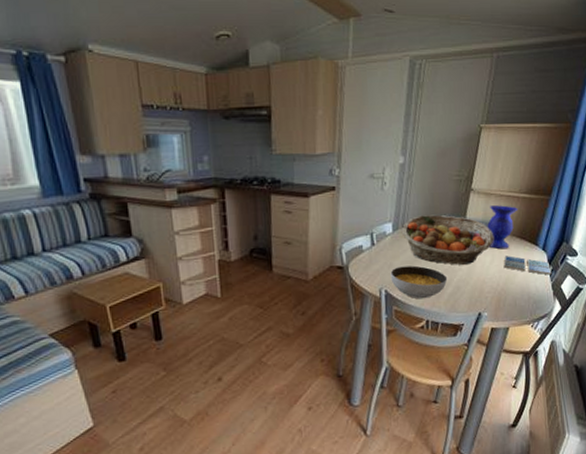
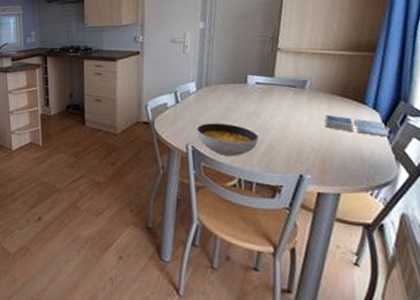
fruit basket: present [402,214,494,265] -> none [206,74,310,123]
vase: present [487,205,518,250] -> none [300,63,336,108]

